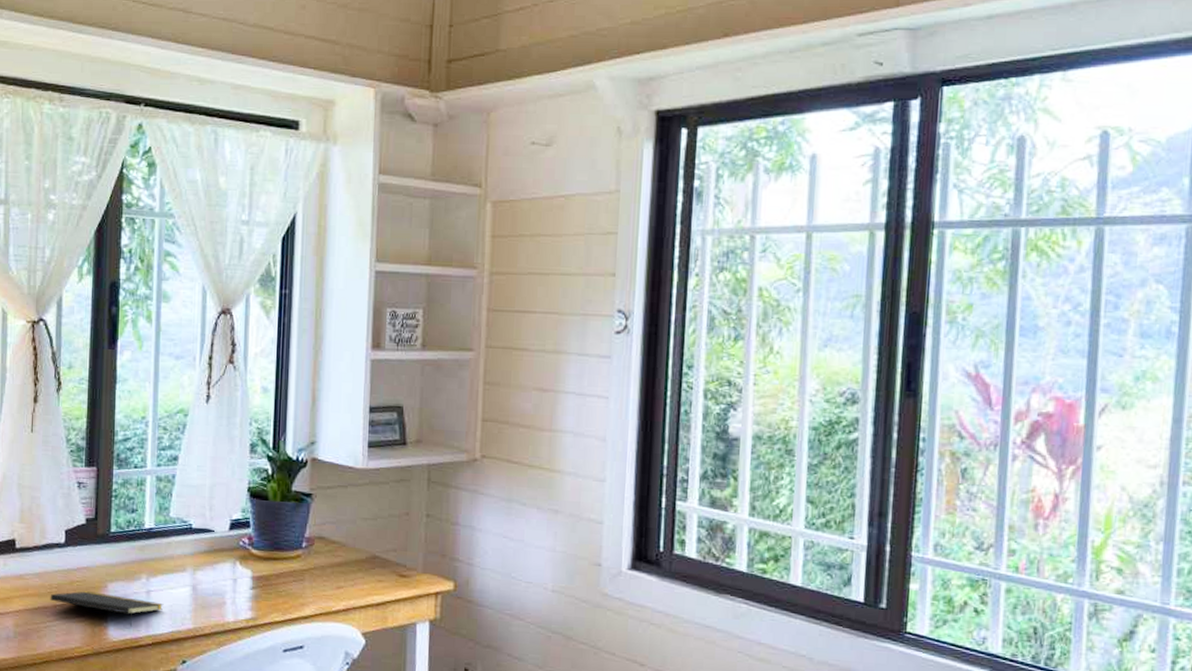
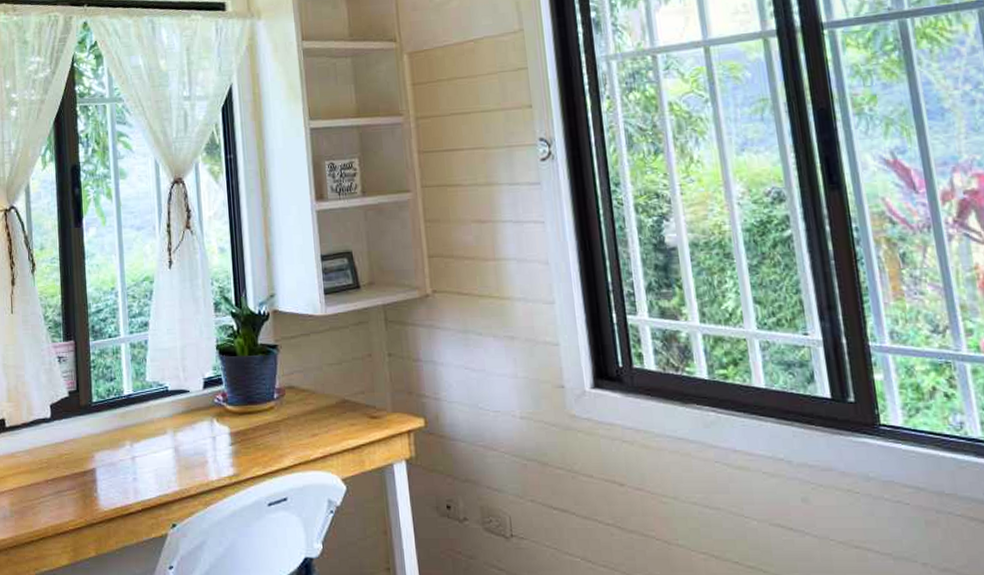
notepad: present [50,591,164,627] -> none [41,463,149,495]

